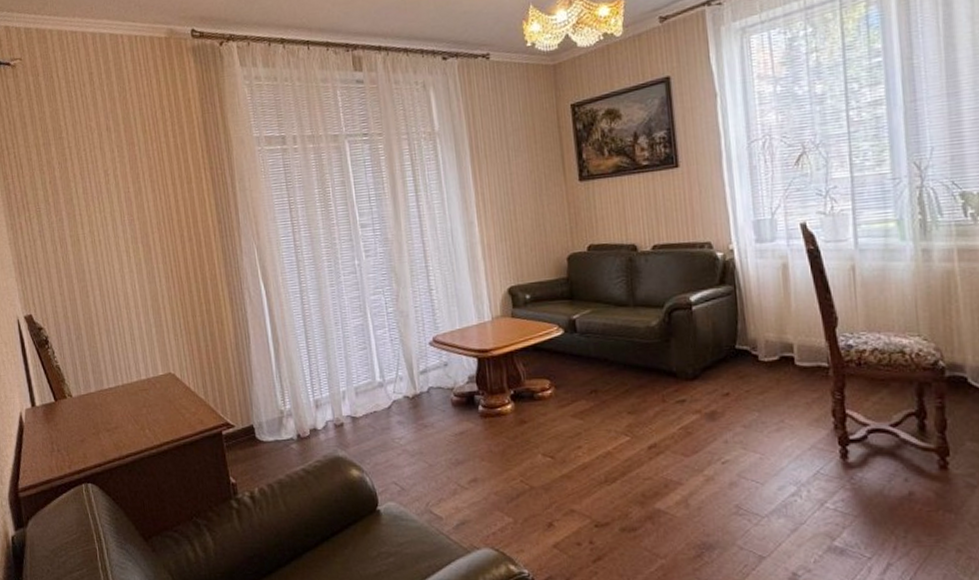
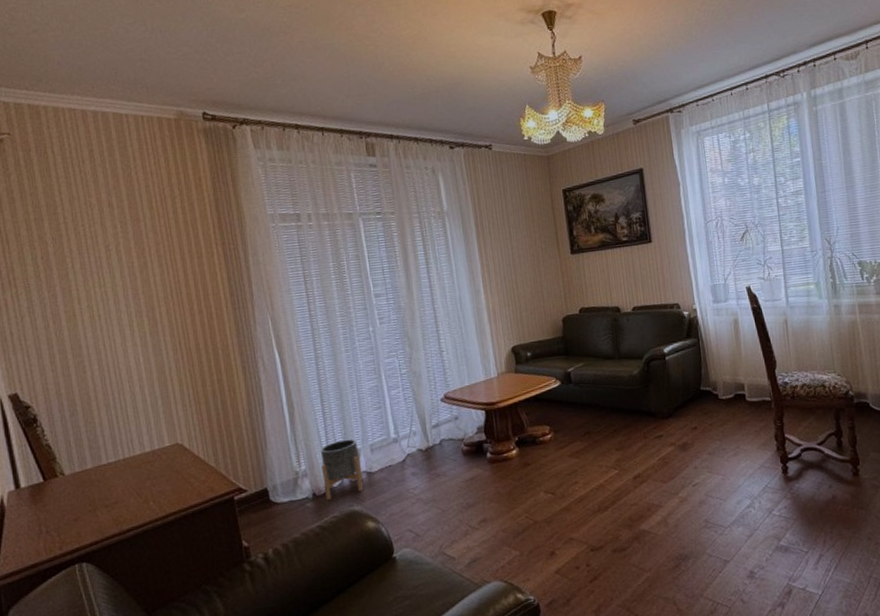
planter: none [304,380,348,444] -> present [320,439,363,501]

